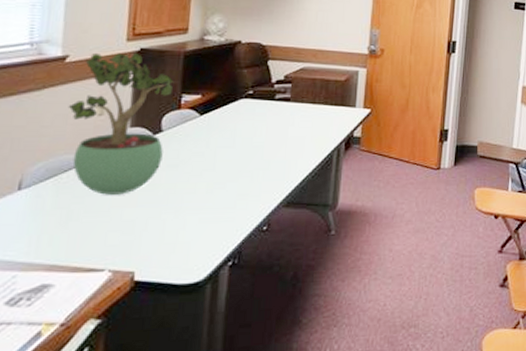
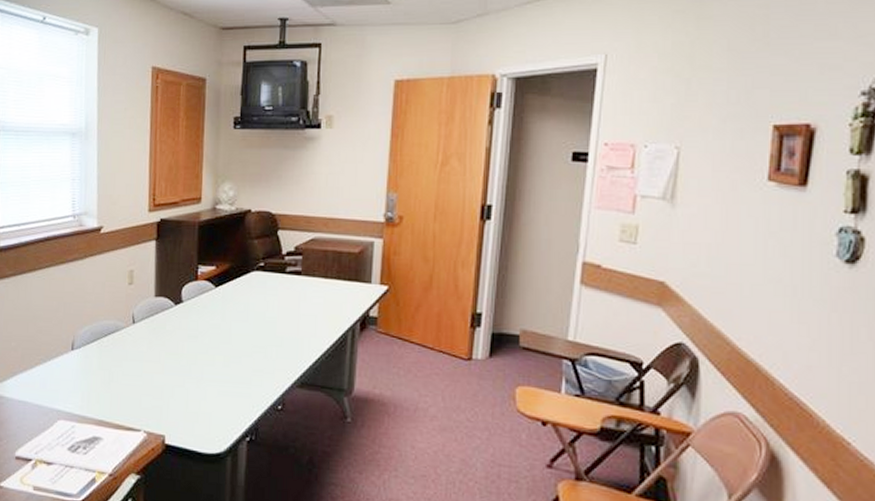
potted plant: present [68,52,174,195] -> none [104,223,191,361]

